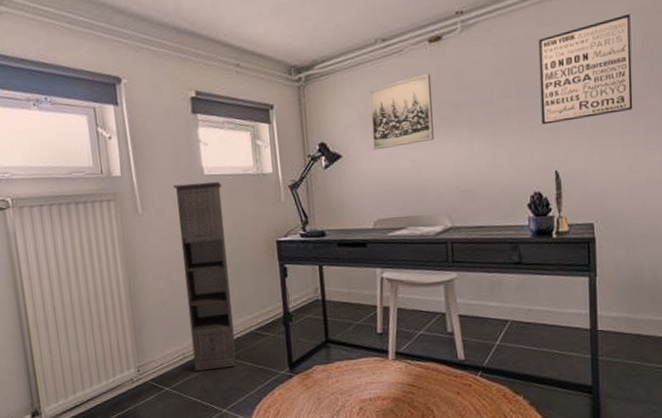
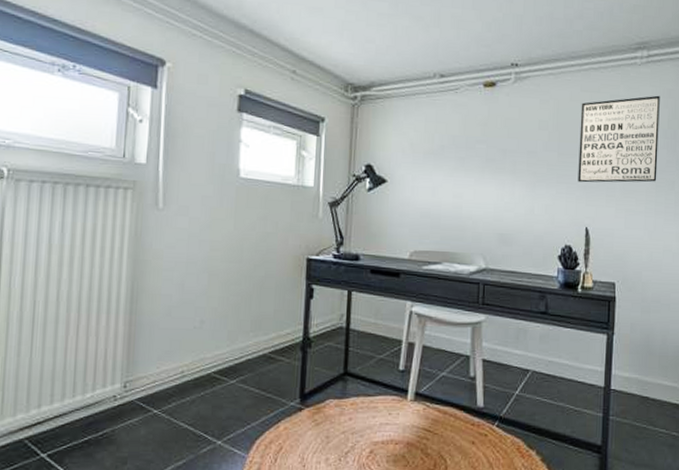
storage cabinet: present [173,181,236,371] -> none [192,183,257,394]
wall art: present [368,74,434,151] -> none [418,115,482,181]

